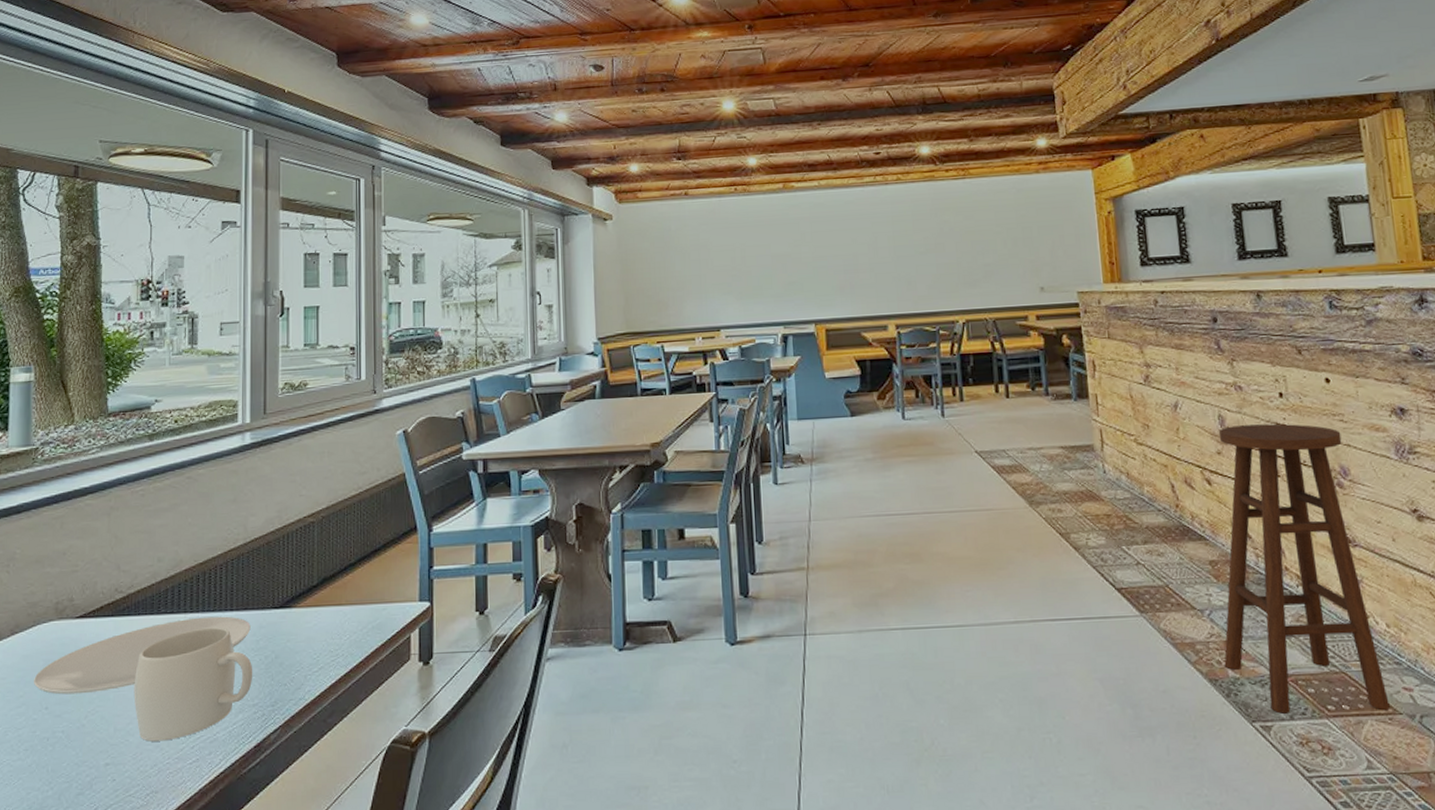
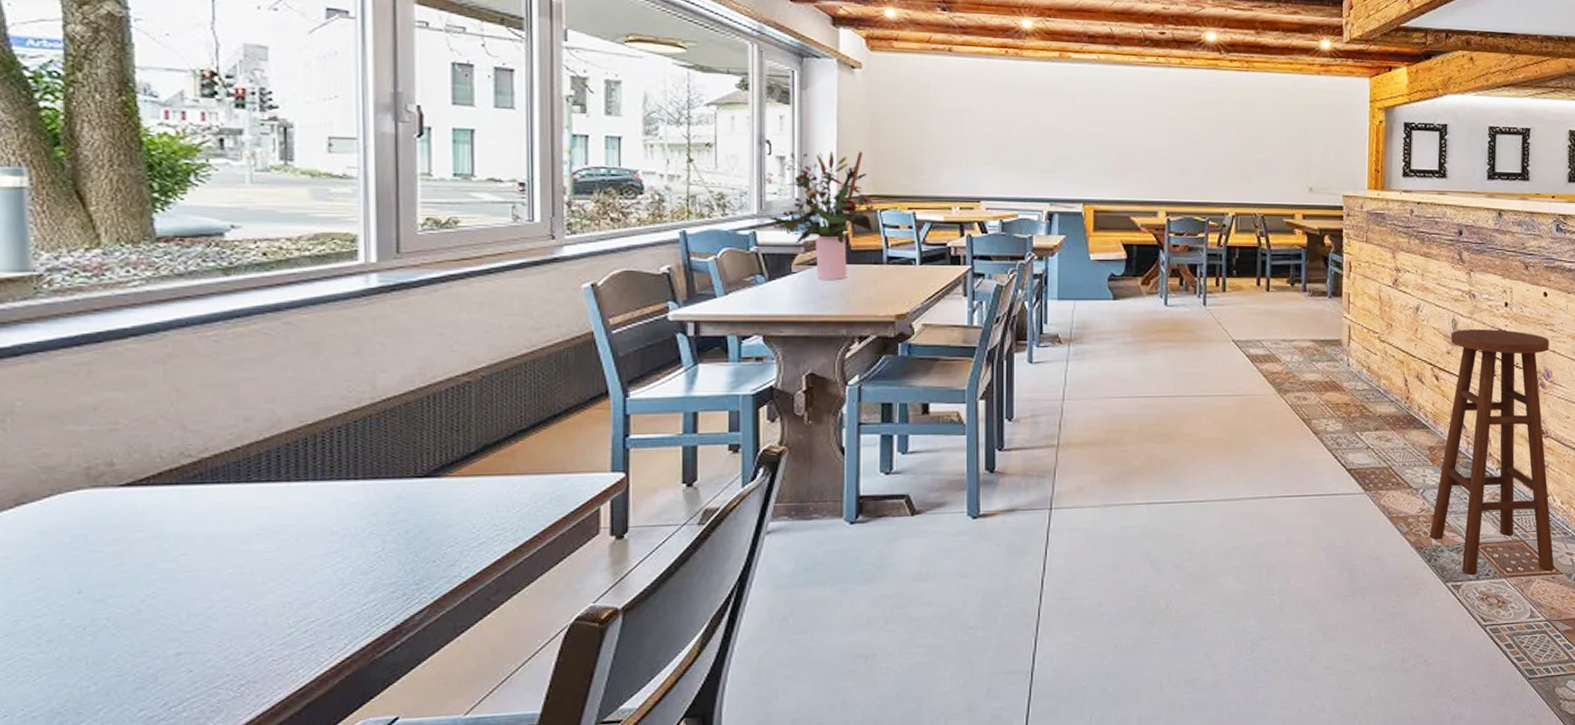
plate: present [34,616,251,695] -> none [57,485,384,576]
mug: present [134,627,253,742] -> none [214,497,389,627]
bouquet: none [540,293,629,415] -> present [768,151,874,281]

